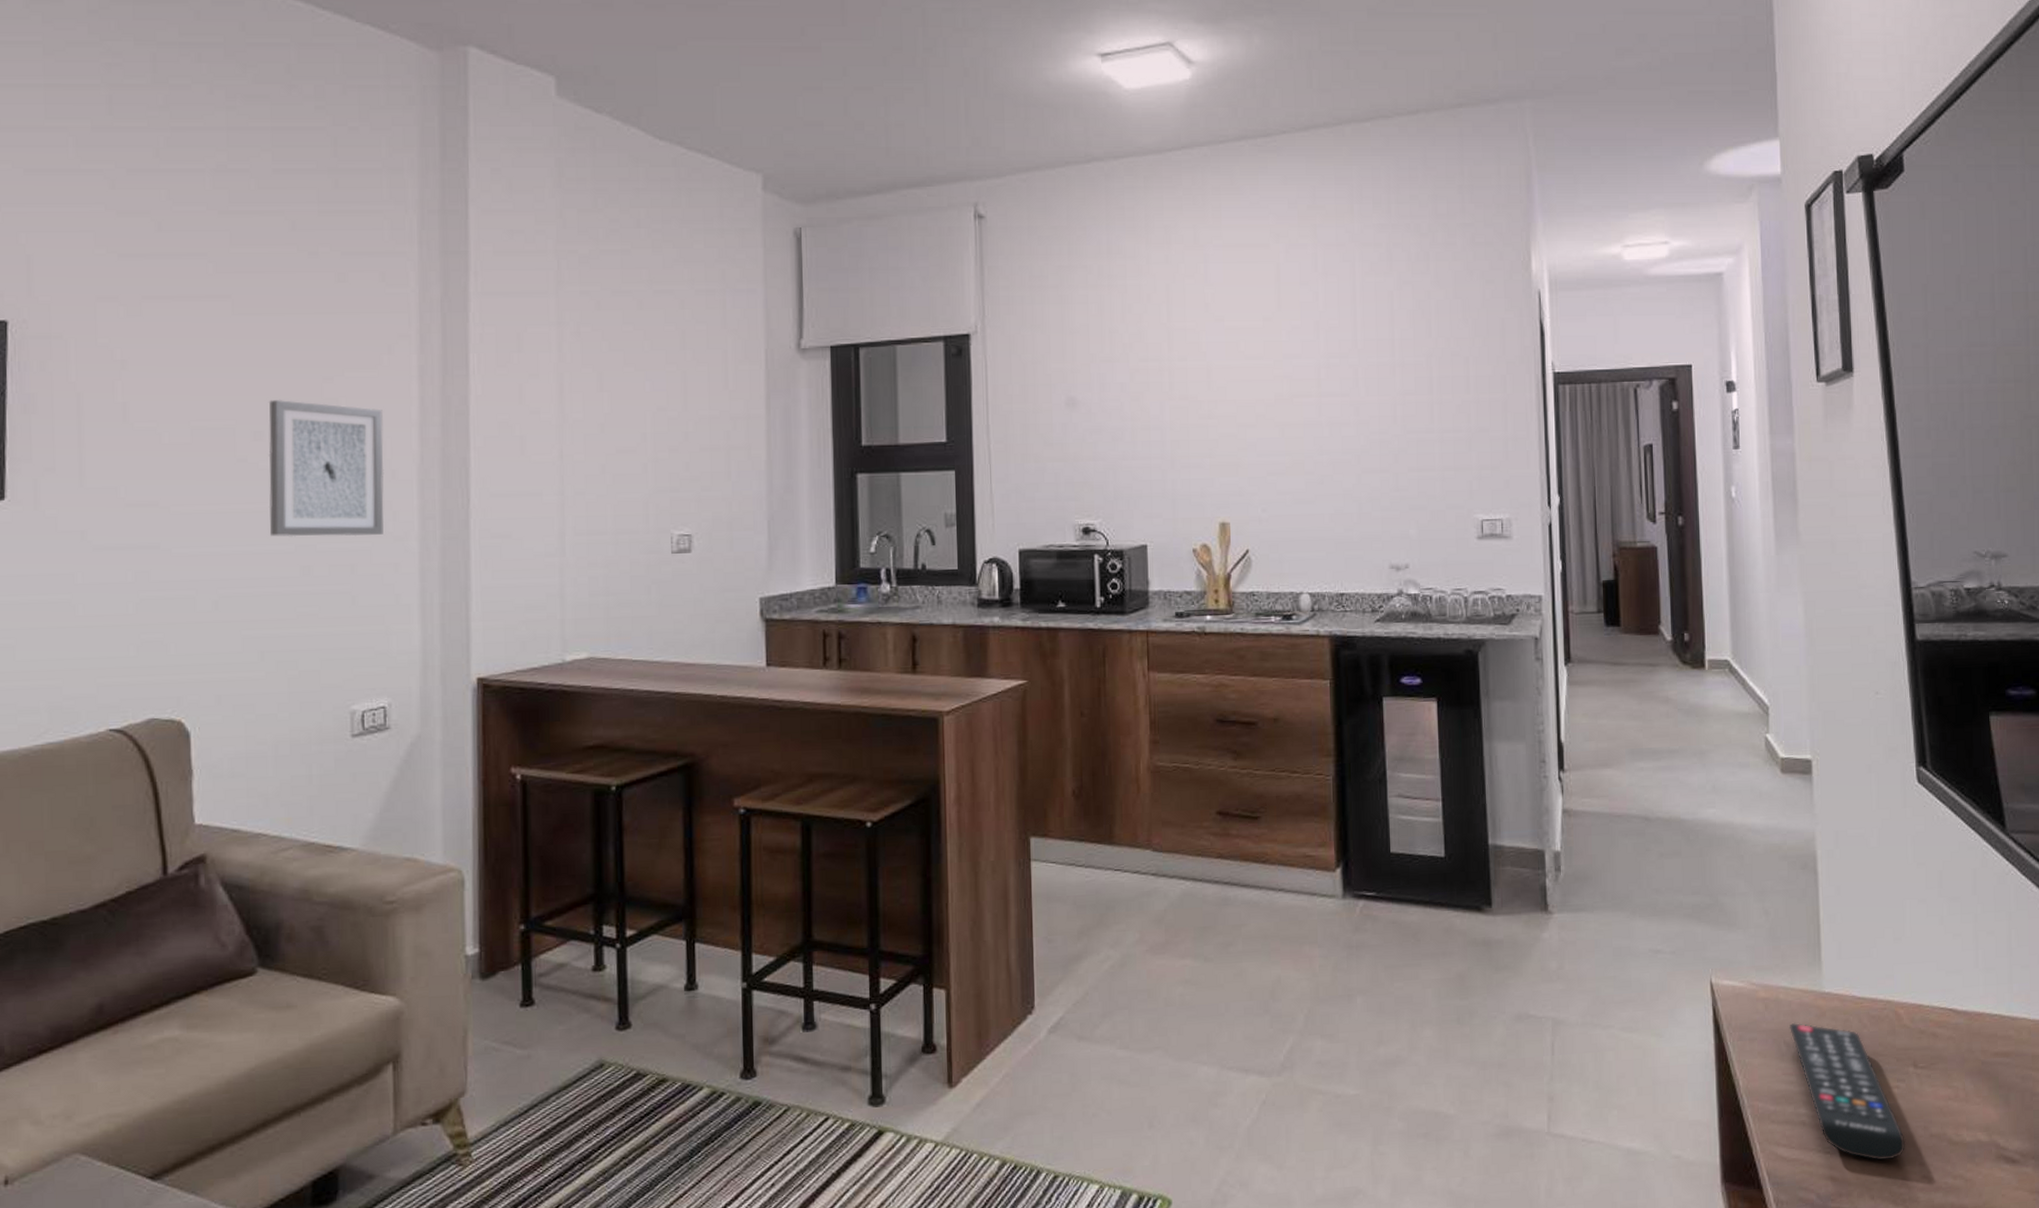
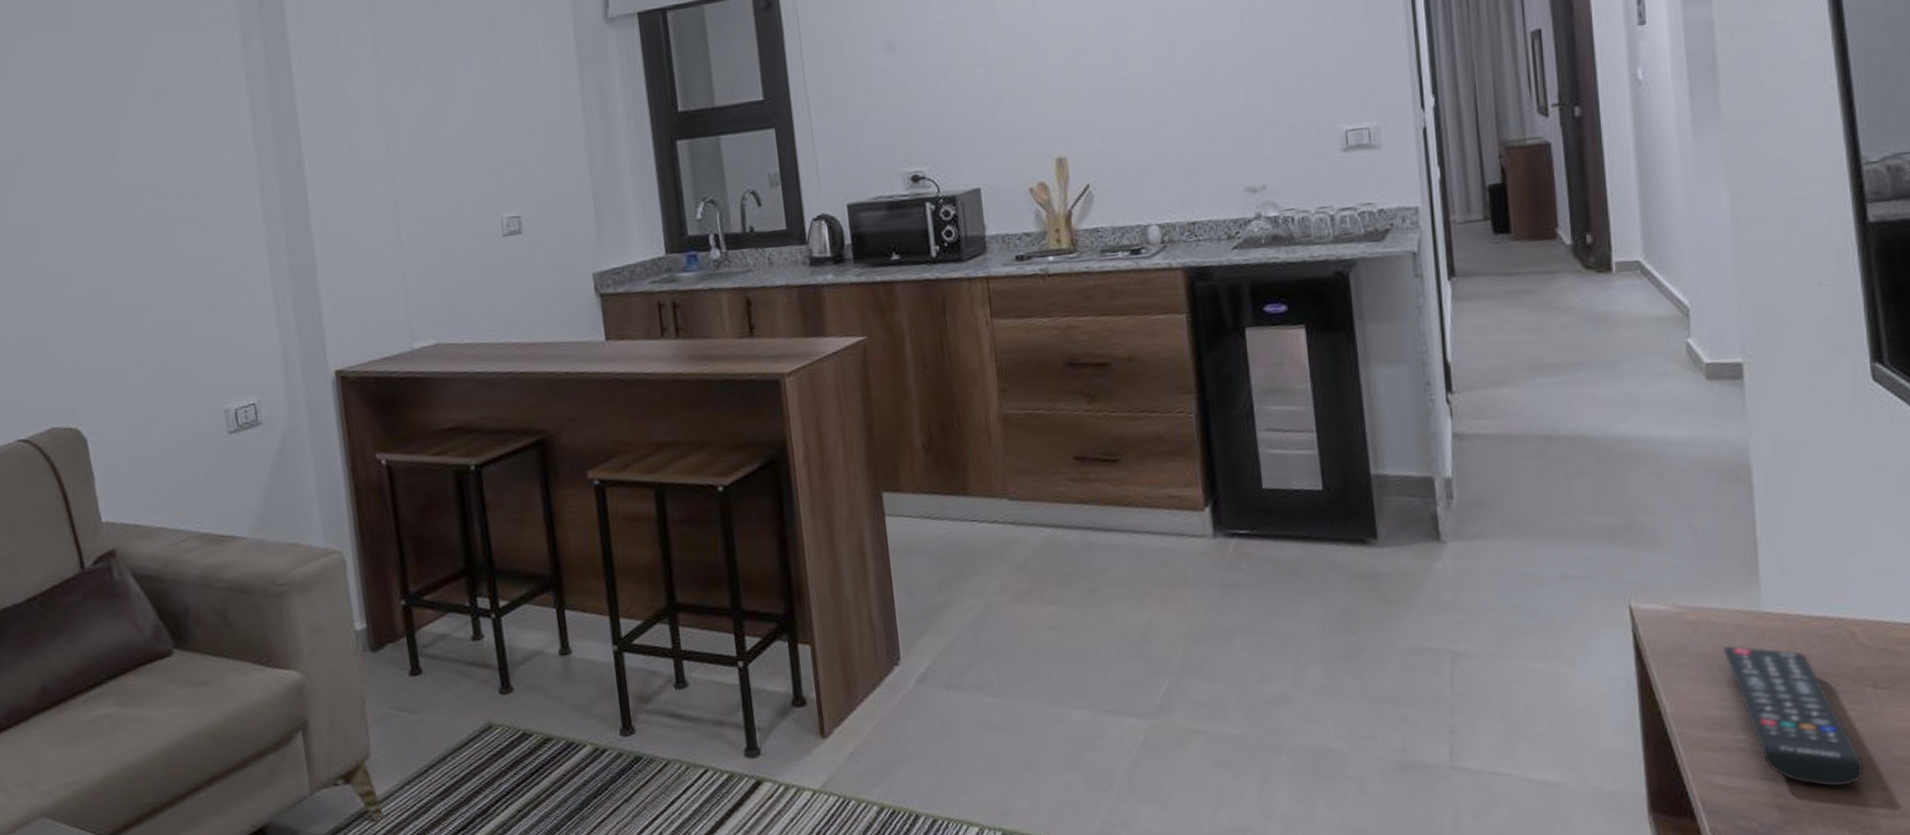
wall art: present [268,400,384,537] -> none [115,118,233,251]

